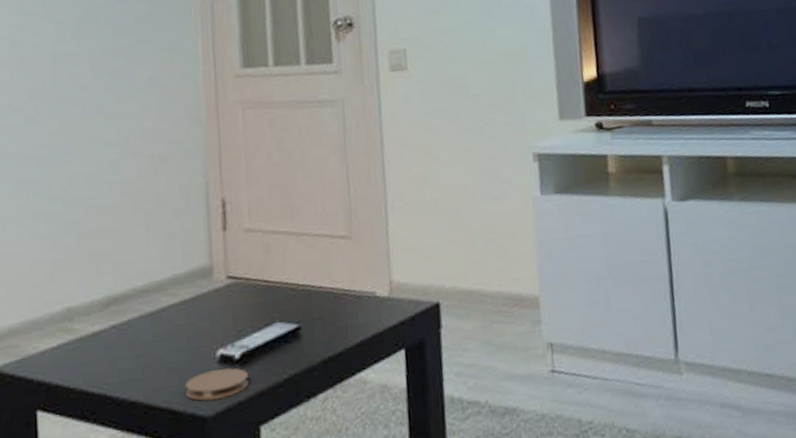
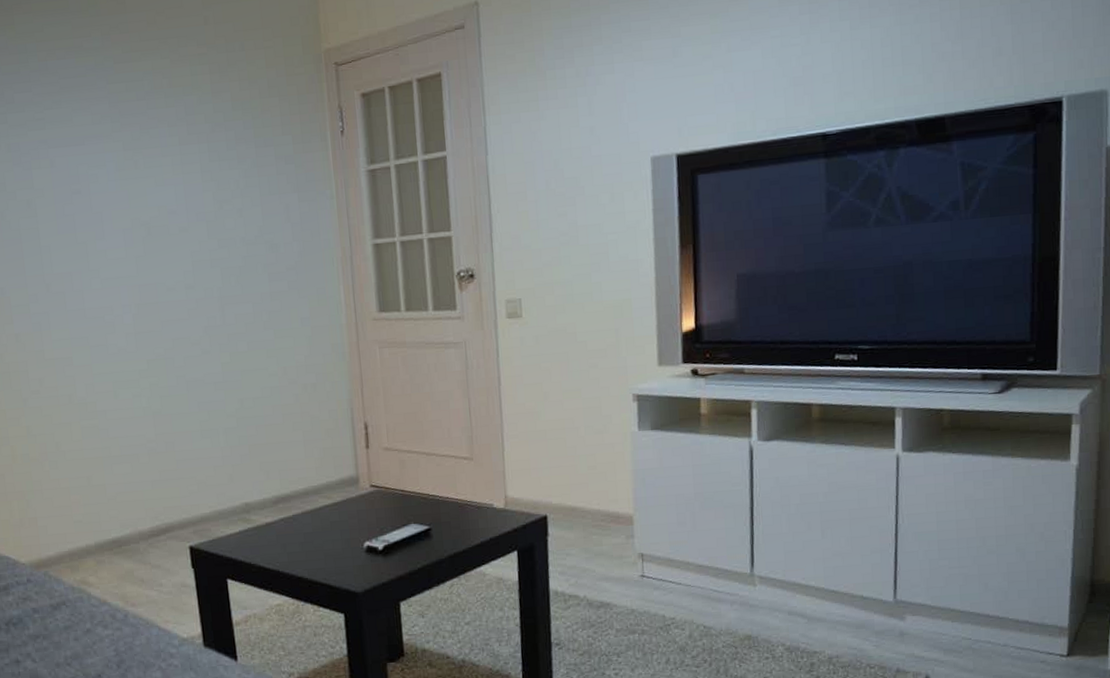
coaster: present [185,368,249,401] -> none [340,557,390,581]

